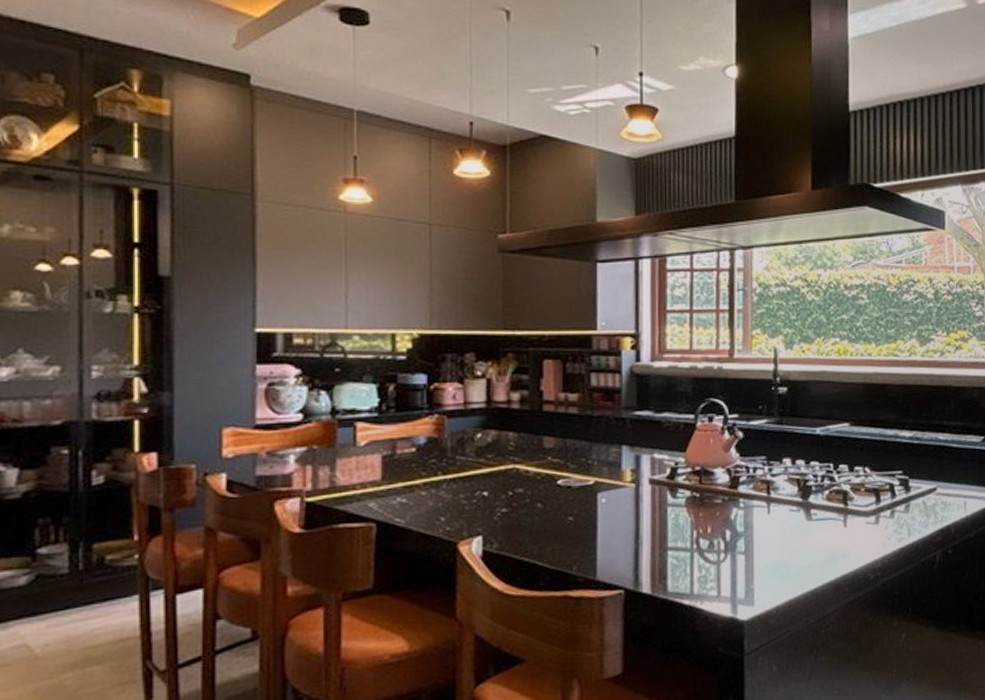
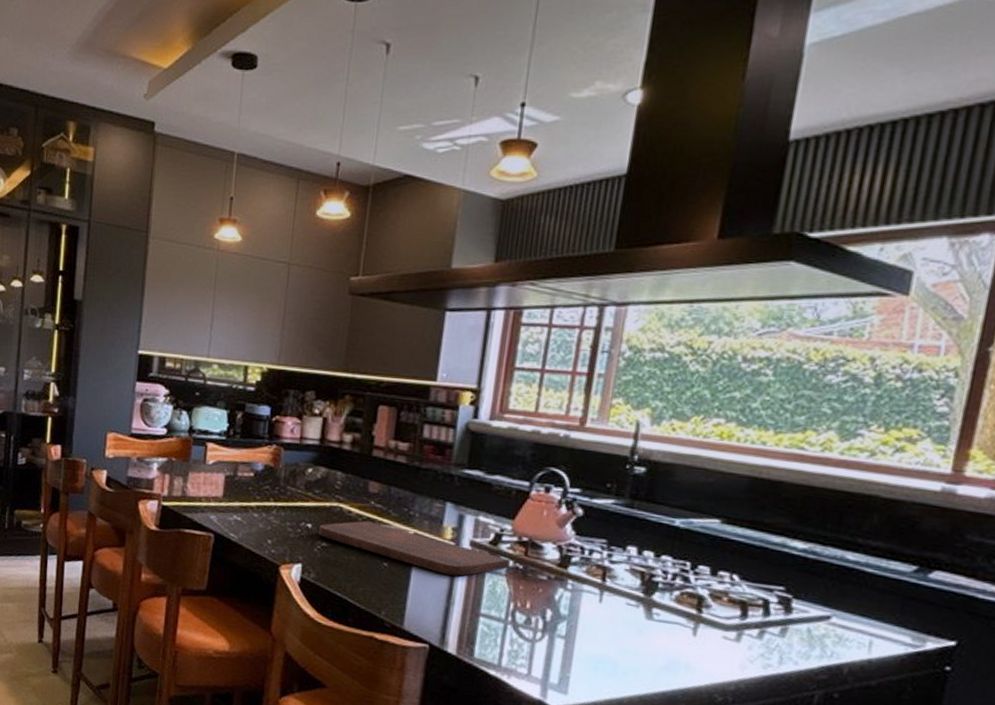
cutting board: none [496,478,688,517] -> present [318,521,510,577]

